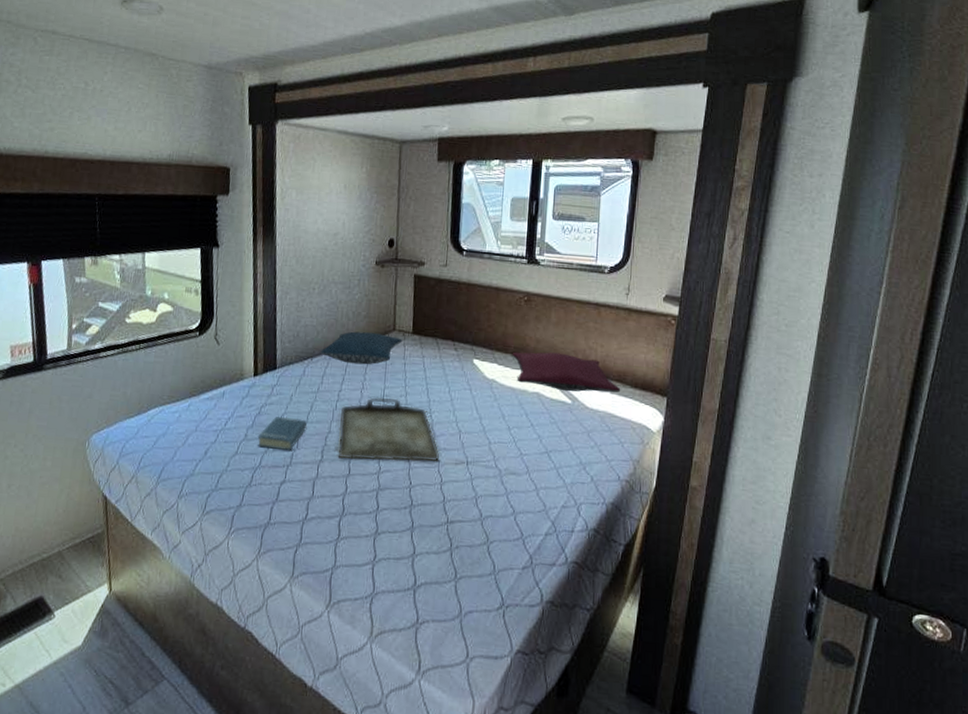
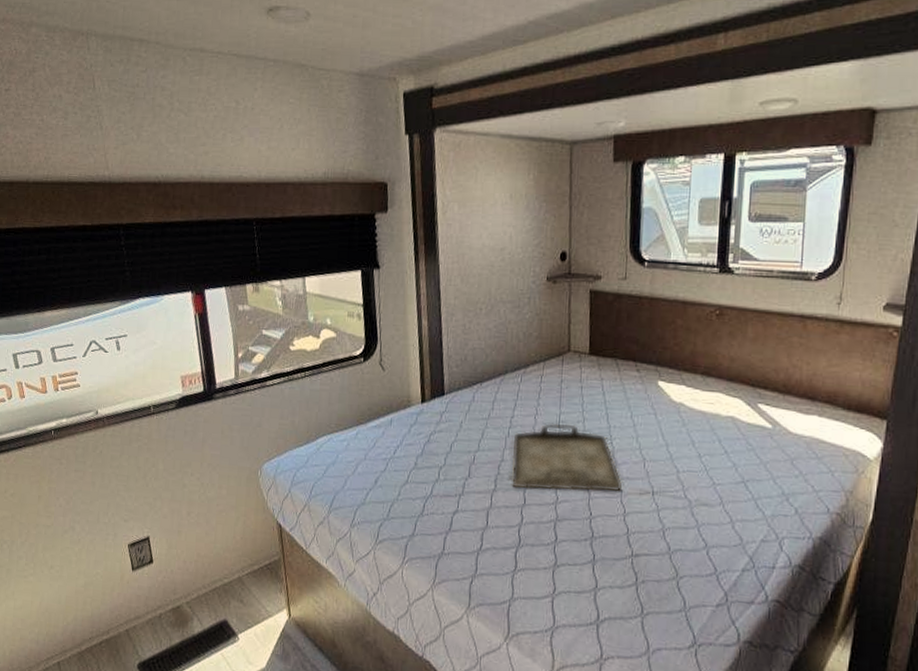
hardback book: present [257,416,308,451] -> none [427,444,479,480]
pillow: present [320,331,403,365] -> none [490,353,579,389]
pillow: present [512,352,621,392] -> none [702,371,831,415]

